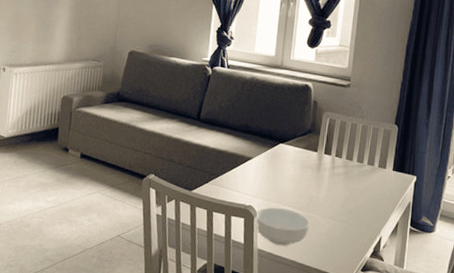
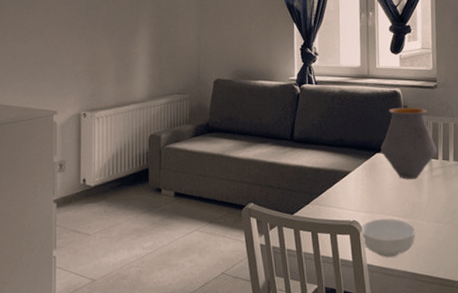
vase: none [285,101,342,174] -> present [381,107,437,179]

